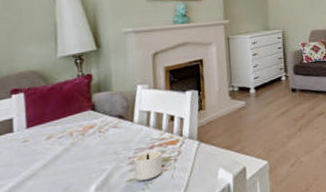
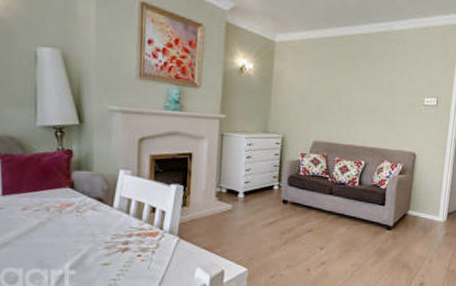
candle: present [133,151,162,181] -> none [110,239,139,267]

